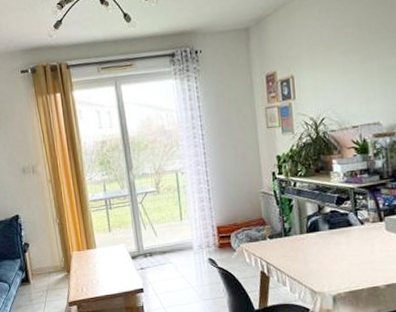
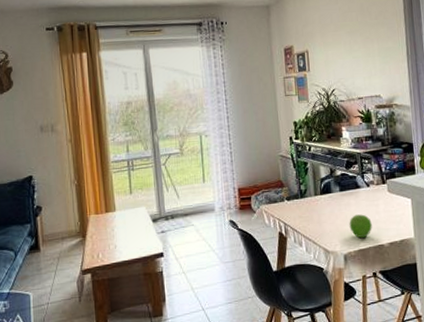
fruit: none [339,254,366,279] -> present [349,214,372,238]

